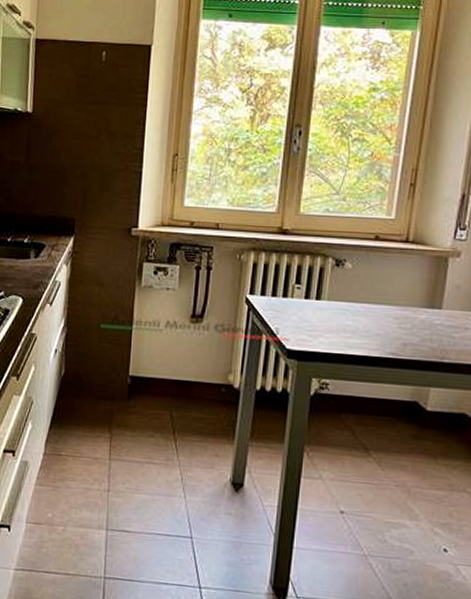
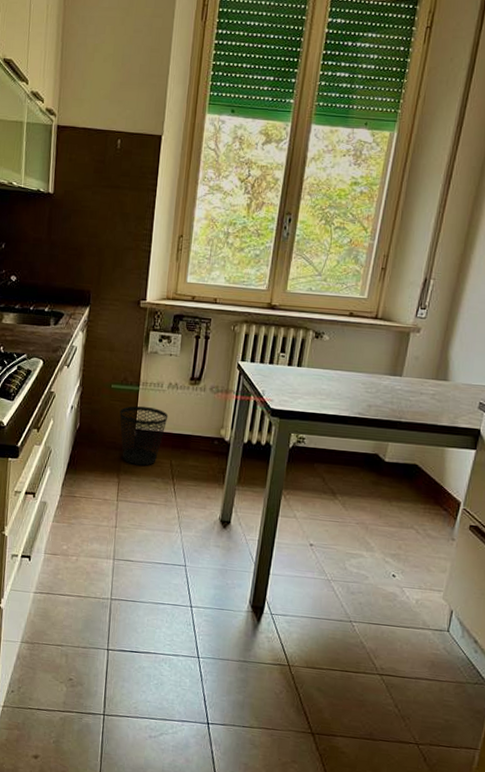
wastebasket: none [110,348,167,418] -> present [119,406,169,466]

